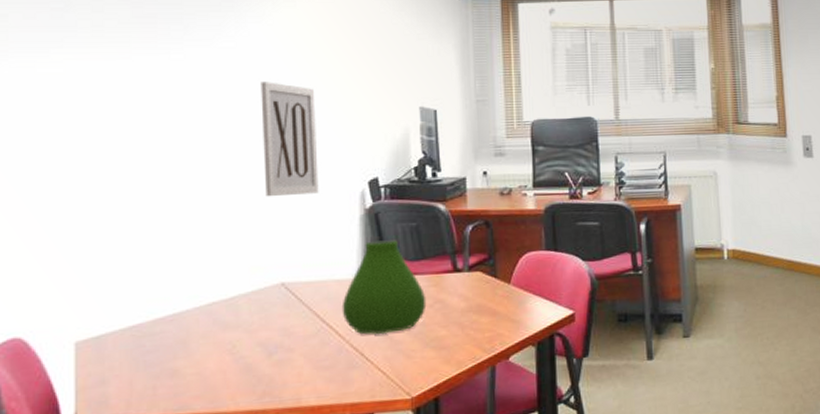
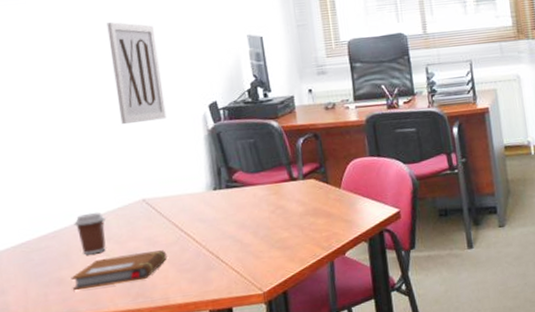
notebook: none [187,343,303,385] -> present [71,250,167,291]
coffee cup: none [198,294,235,343] -> present [74,212,106,254]
vase: present [342,240,427,335] -> none [196,155,269,240]

